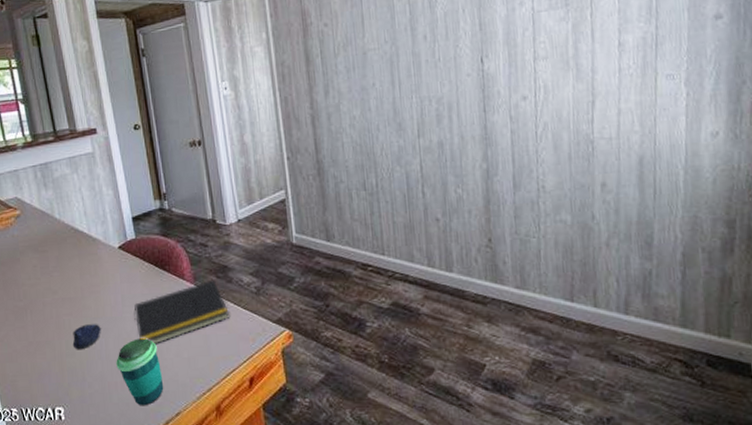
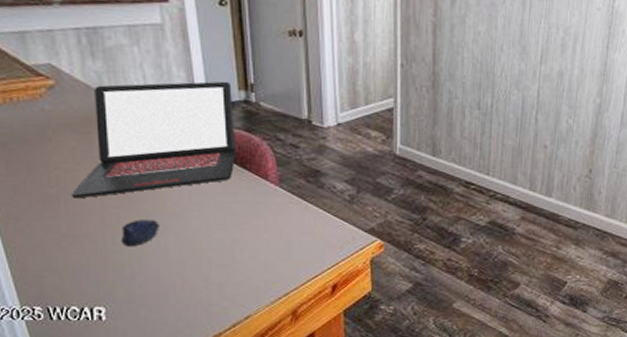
laptop: none [35,193,157,309] -> present [72,81,237,199]
cup: present [116,338,164,406] -> none [176,239,233,309]
notepad: present [134,280,229,345] -> none [202,184,317,246]

